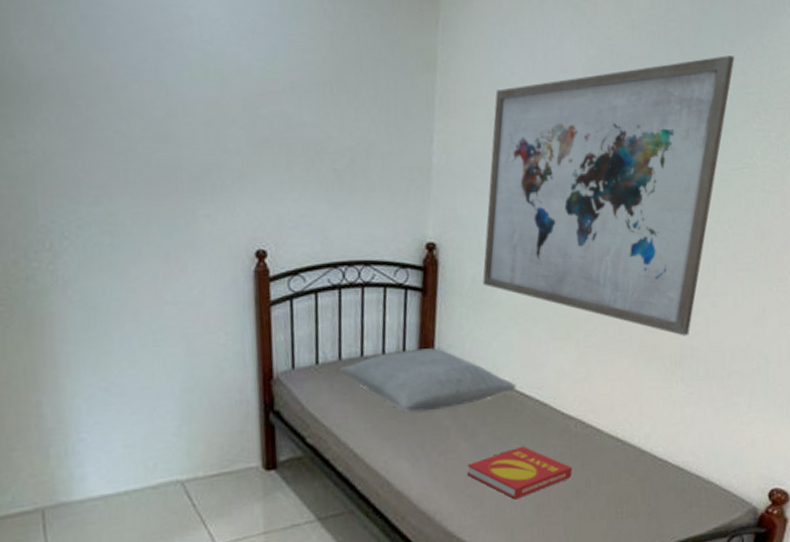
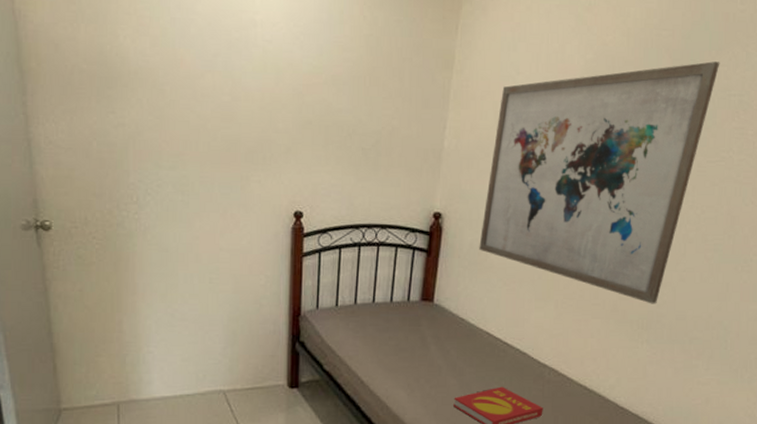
pillow: present [339,348,516,413] -> none [354,299,500,351]

